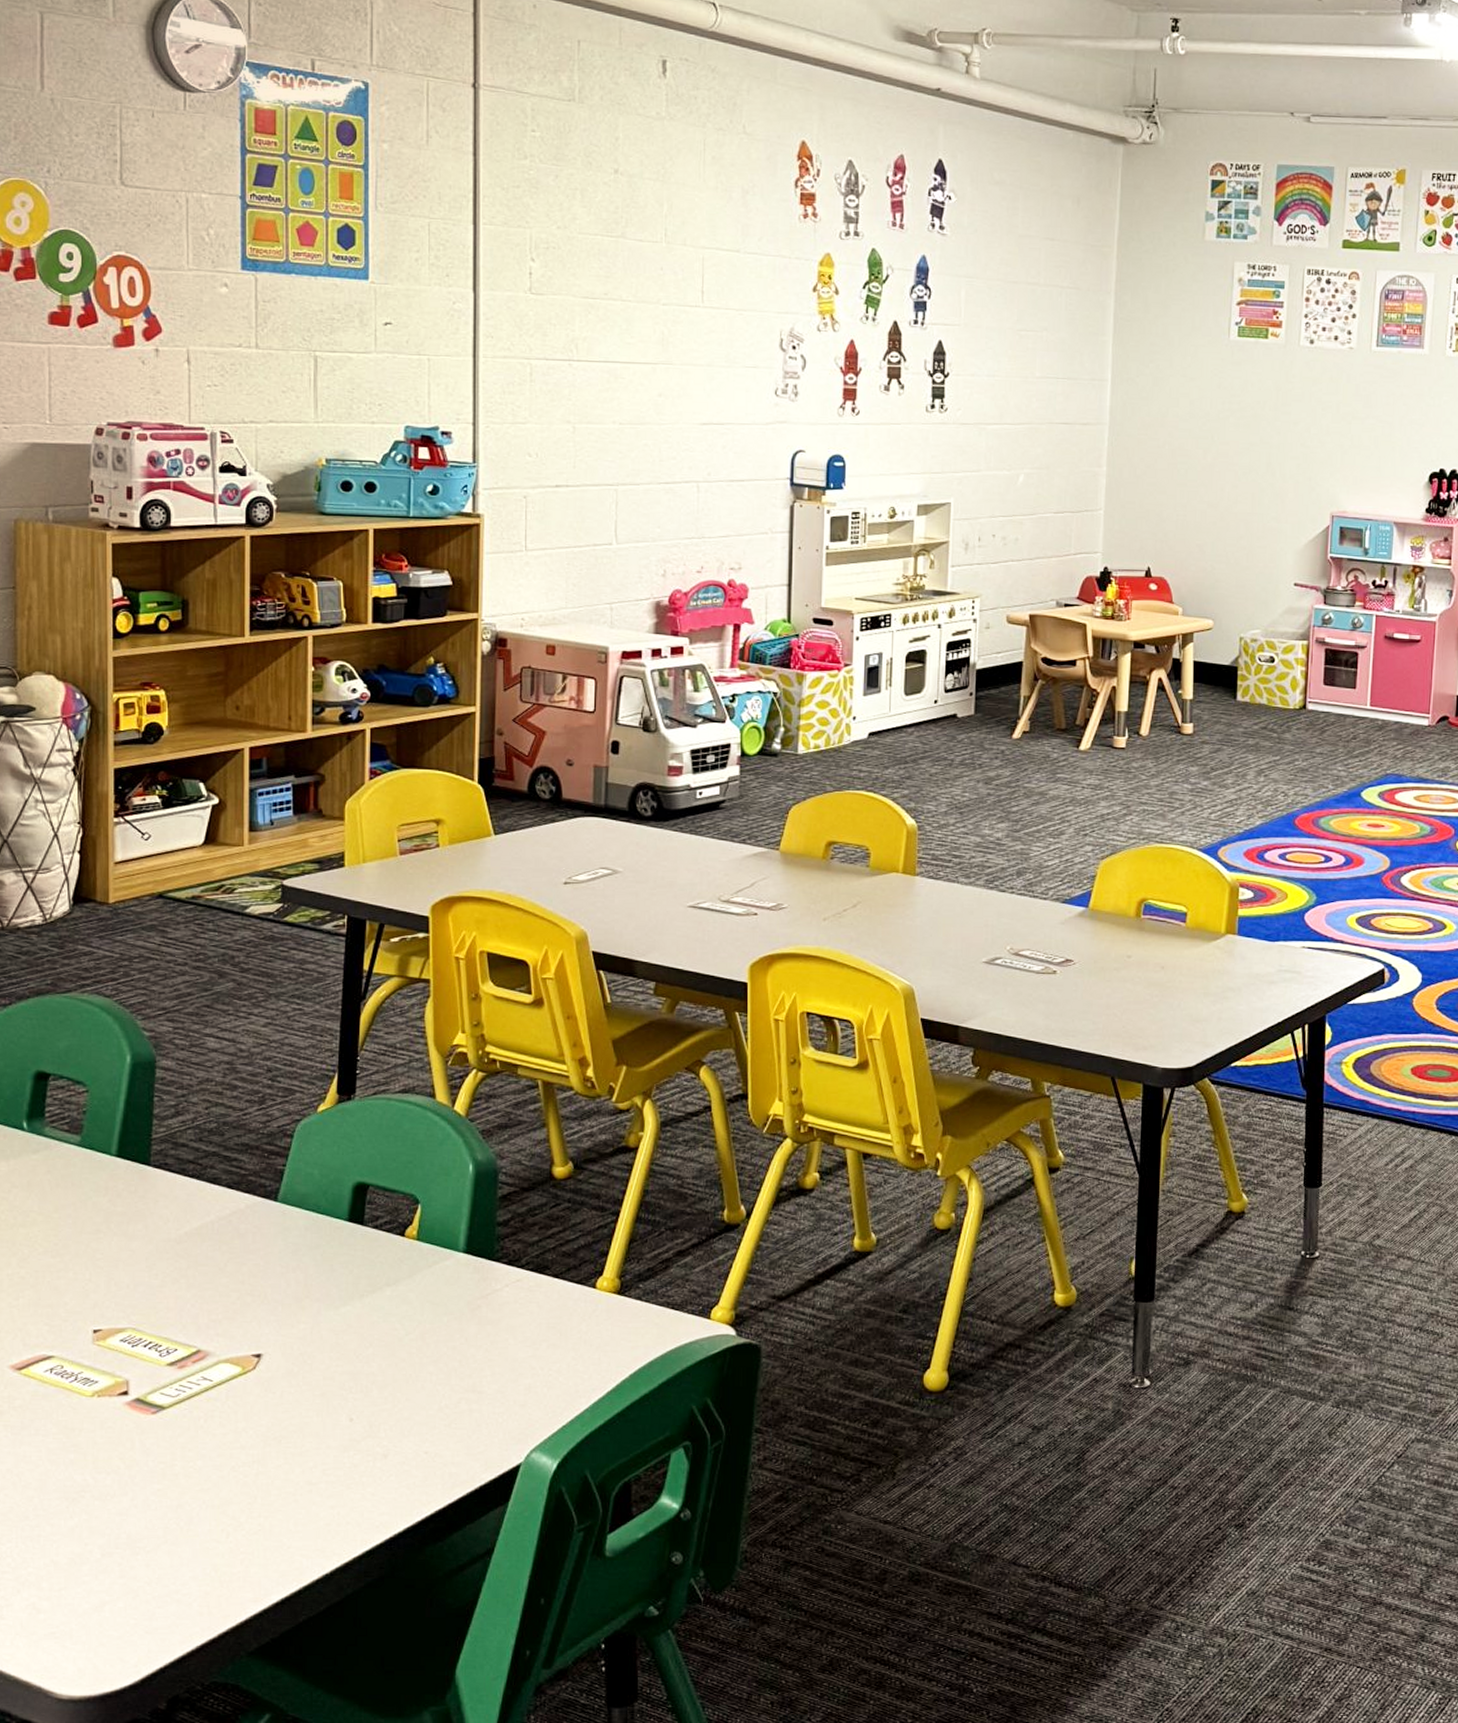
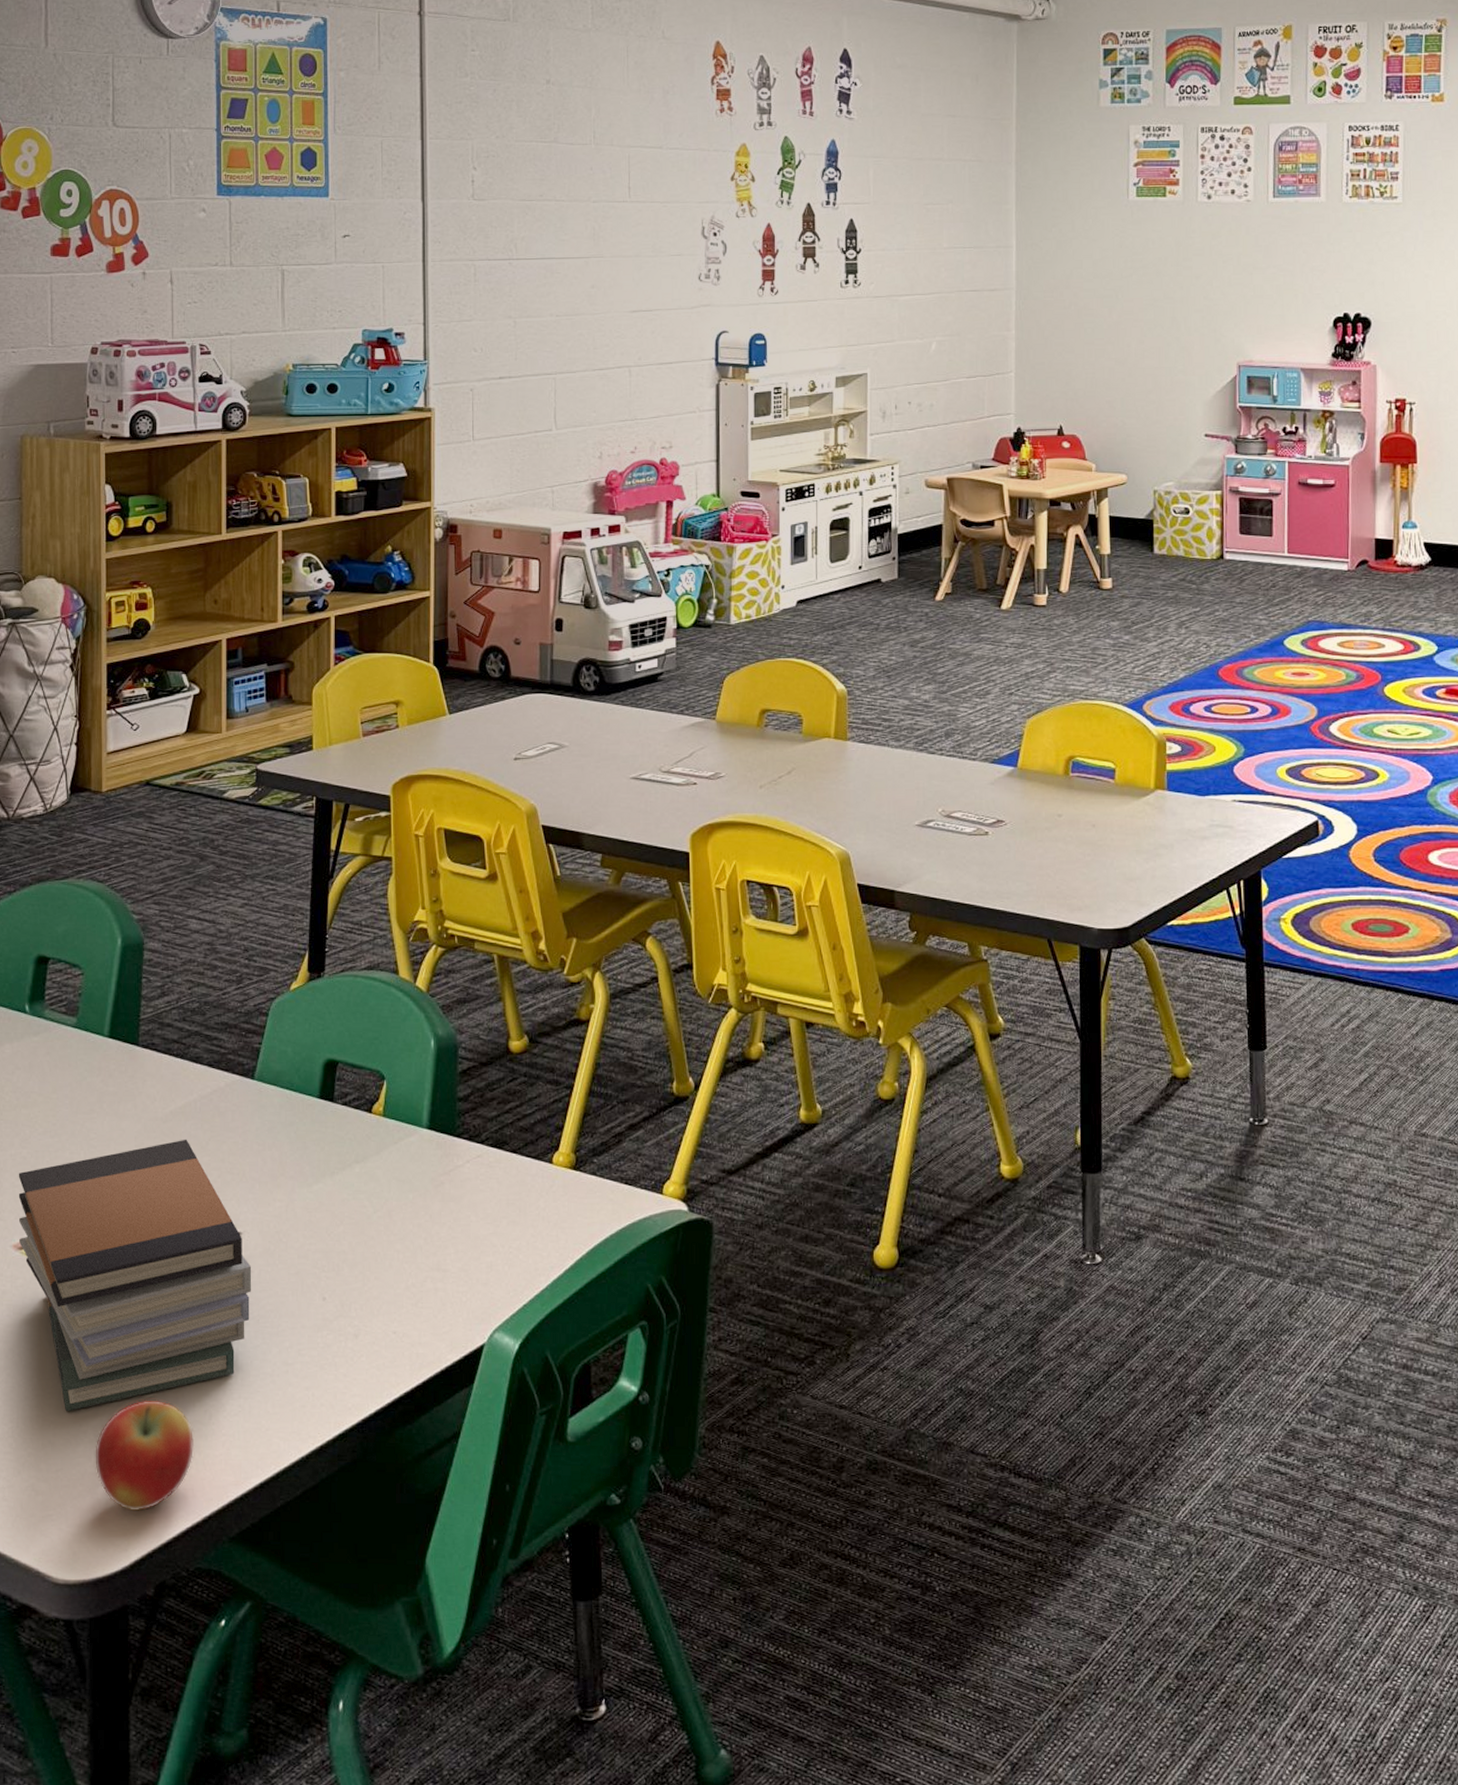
book stack: none [16,1260,274,1532] -> present [18,1139,252,1412]
apple: none [102,1519,209,1629] -> present [95,1399,194,1512]

